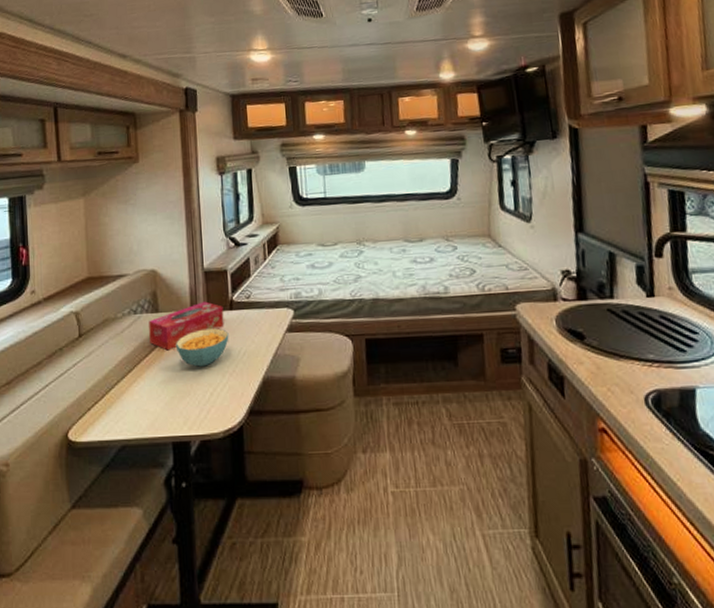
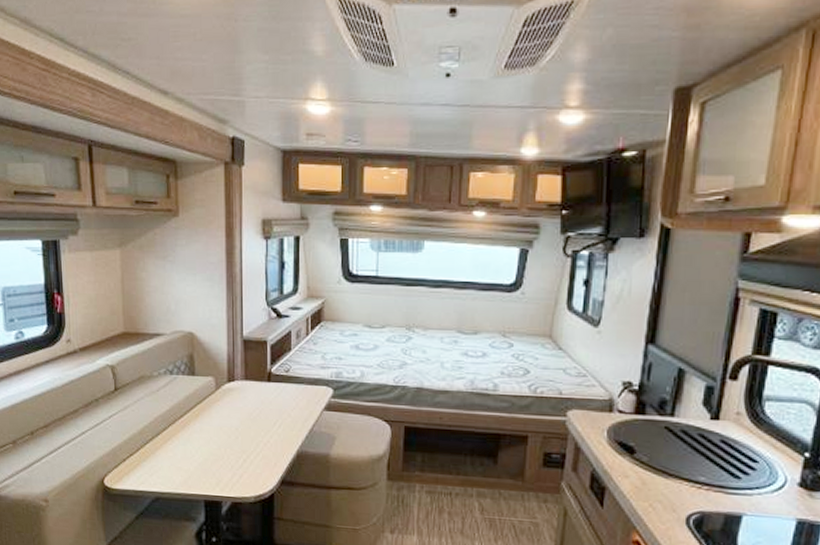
tissue box: present [149,301,224,351] -> none [185,370,261,414]
cereal bowl: present [175,328,229,367] -> none [211,397,265,434]

